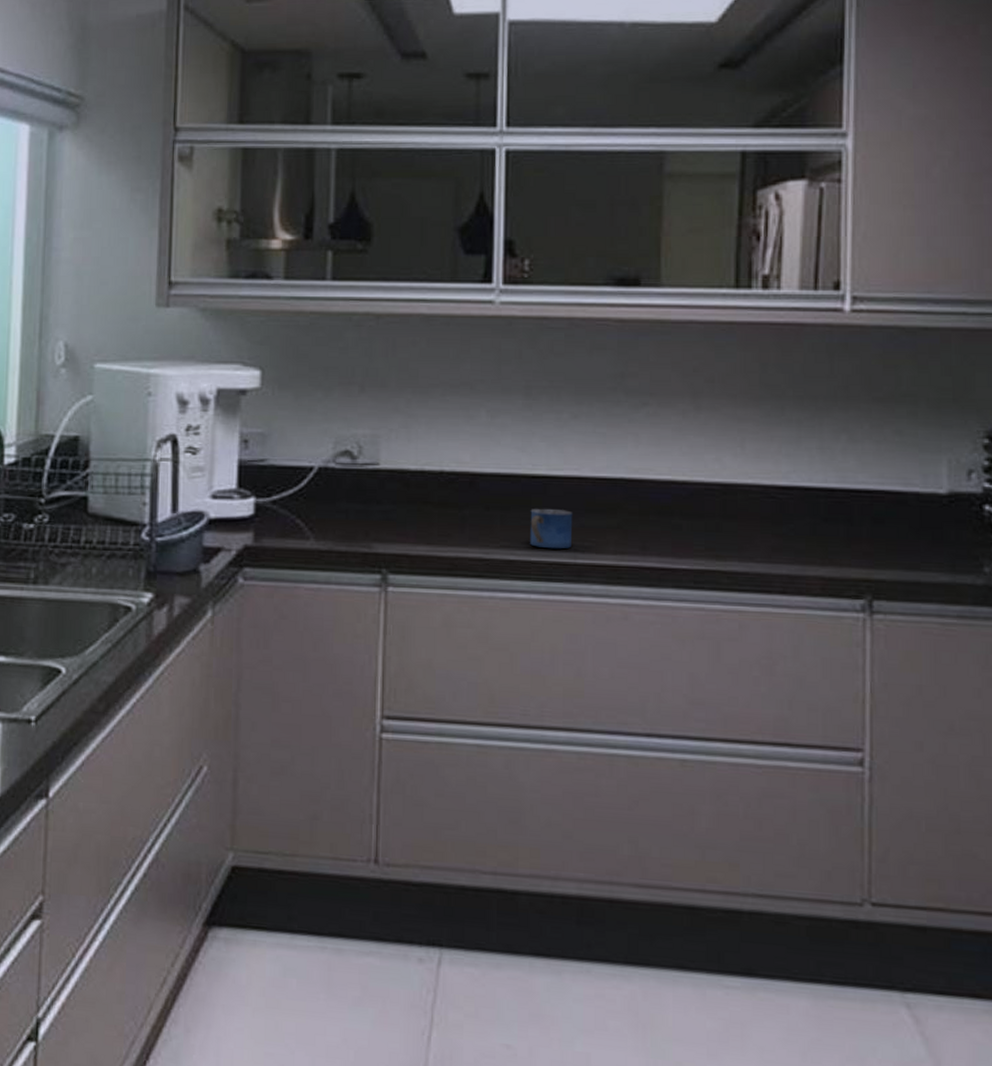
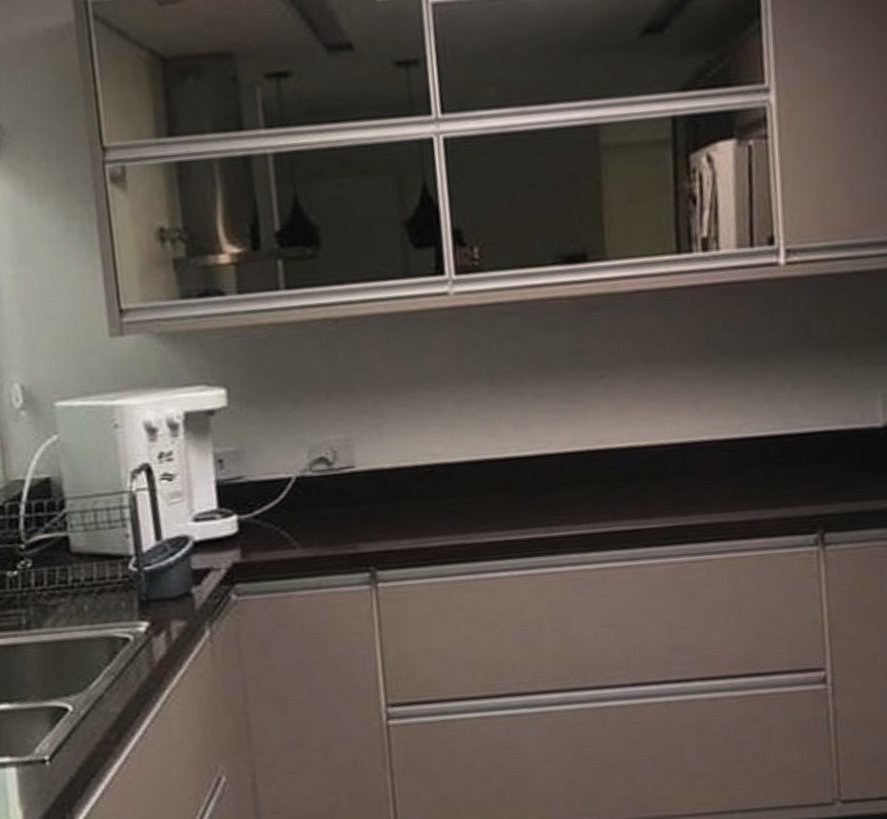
mug: present [530,508,573,548] -> none [505,487,547,526]

